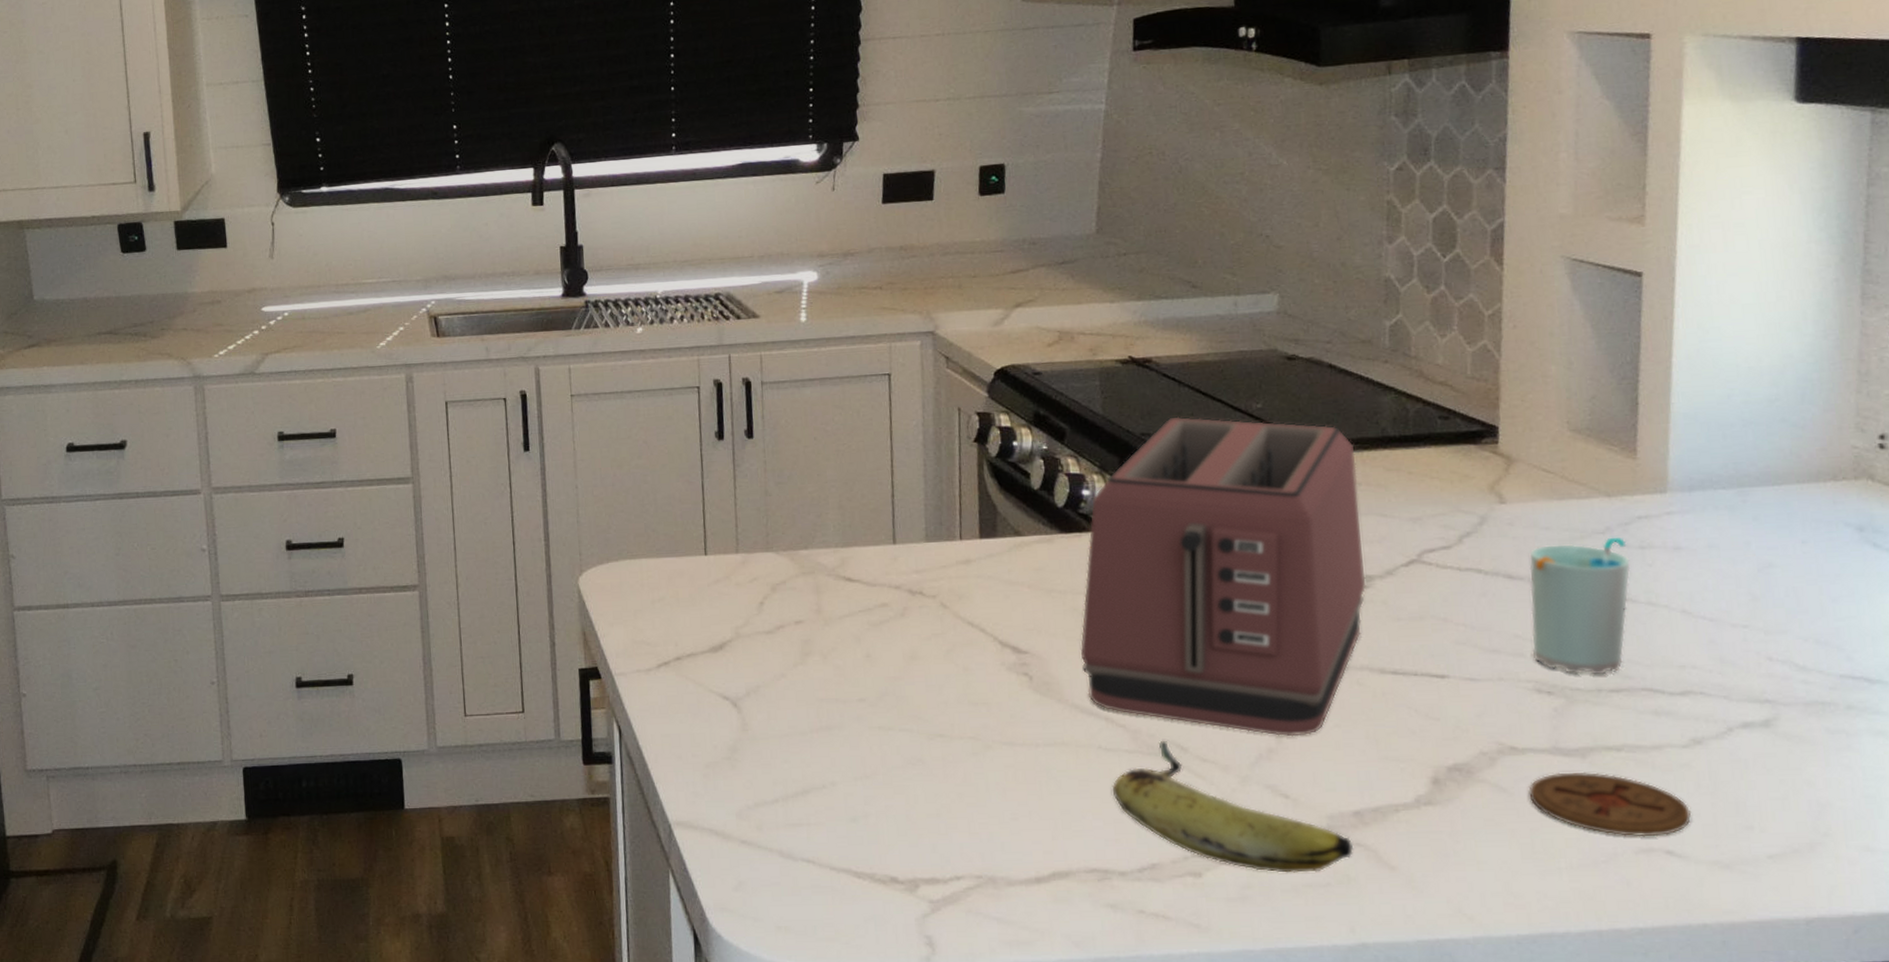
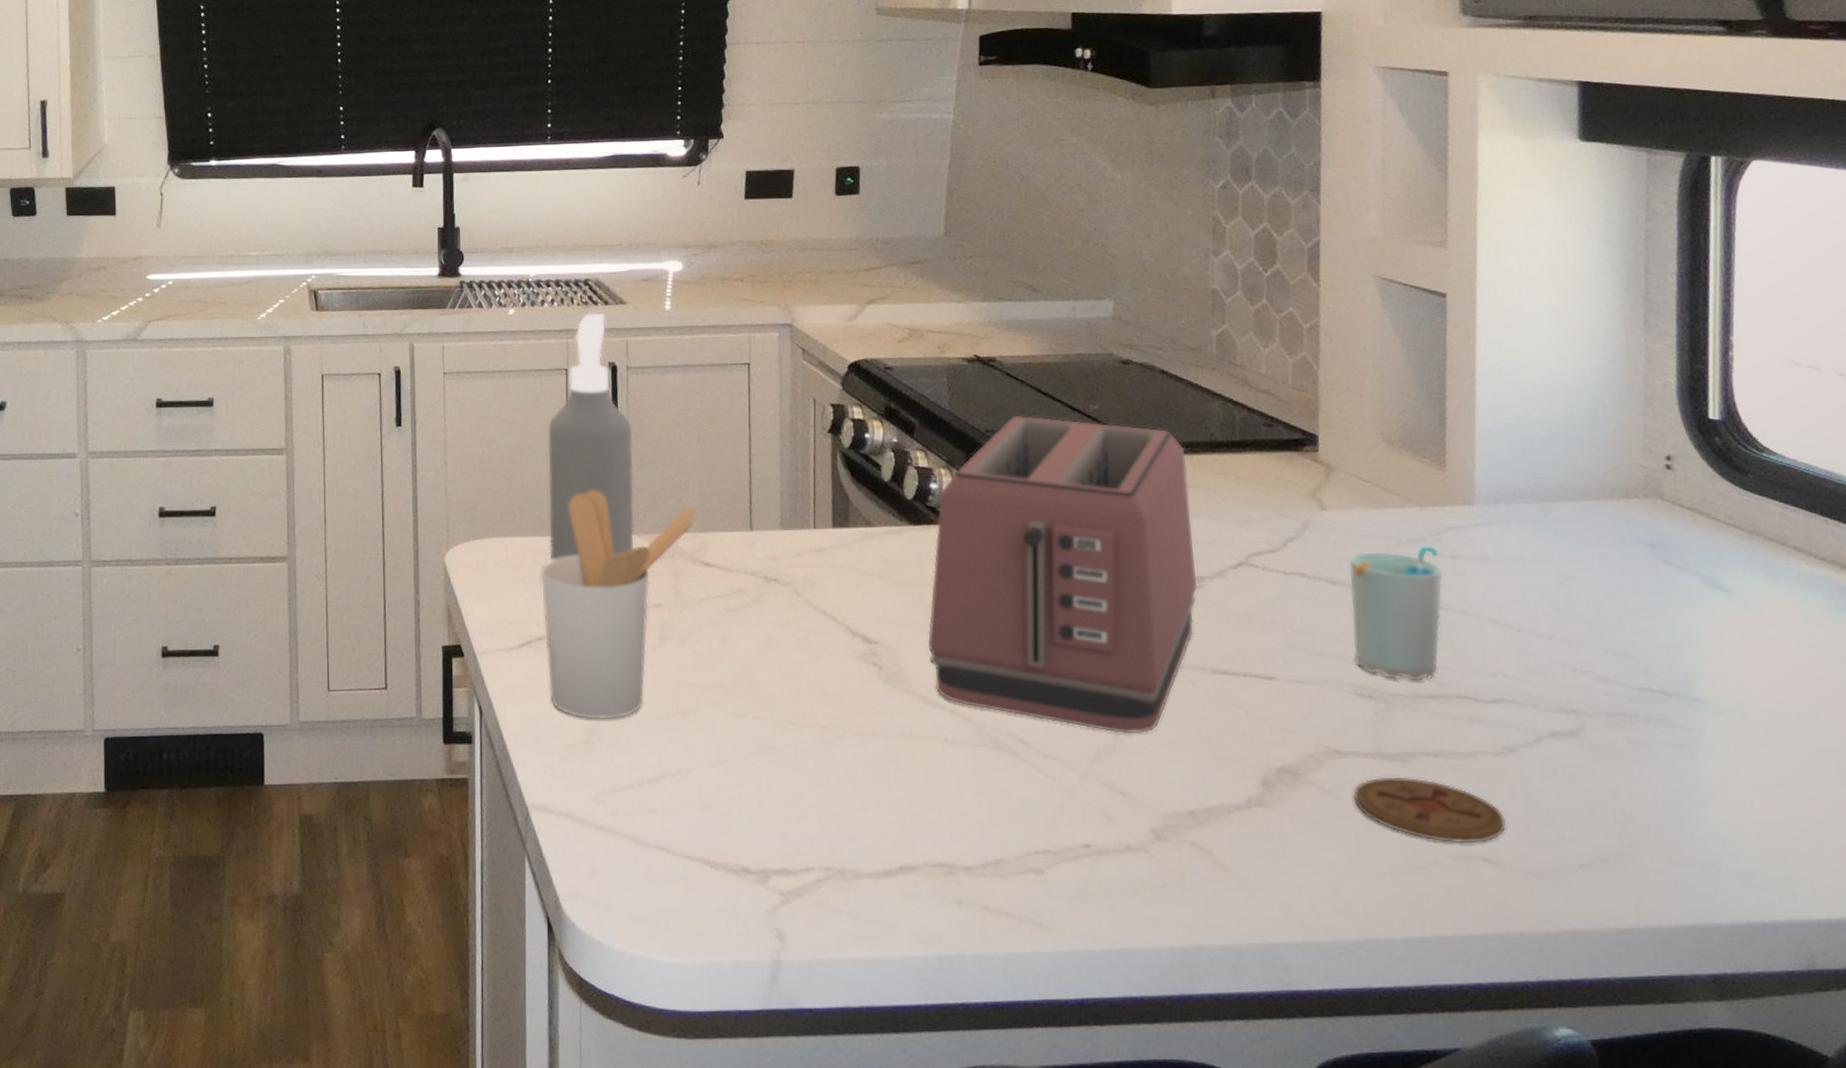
utensil holder: none [677,508,838,737] -> present [541,490,697,719]
spray bottle: none [680,328,775,581] -> present [548,313,636,561]
fruit: present [1112,740,1354,873] -> none [957,734,1189,872]

